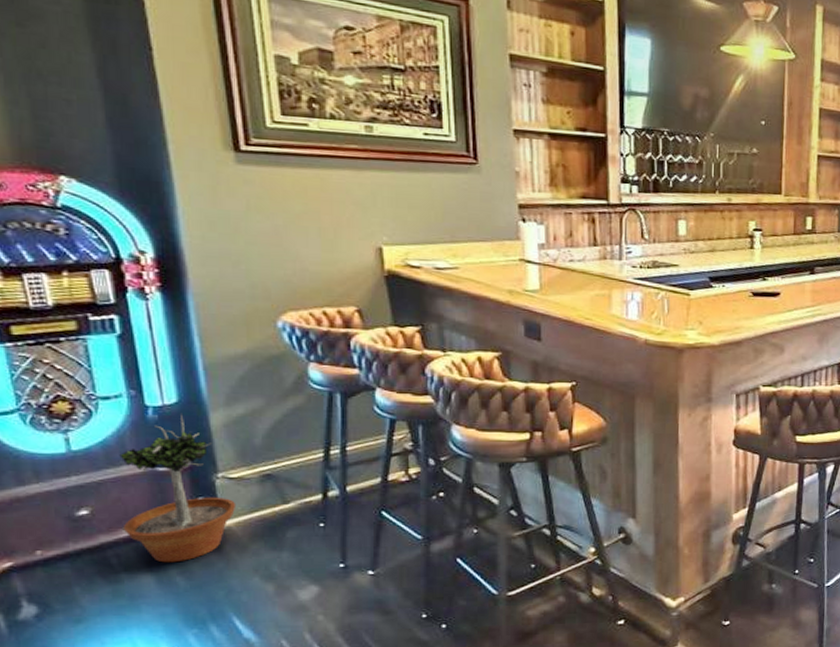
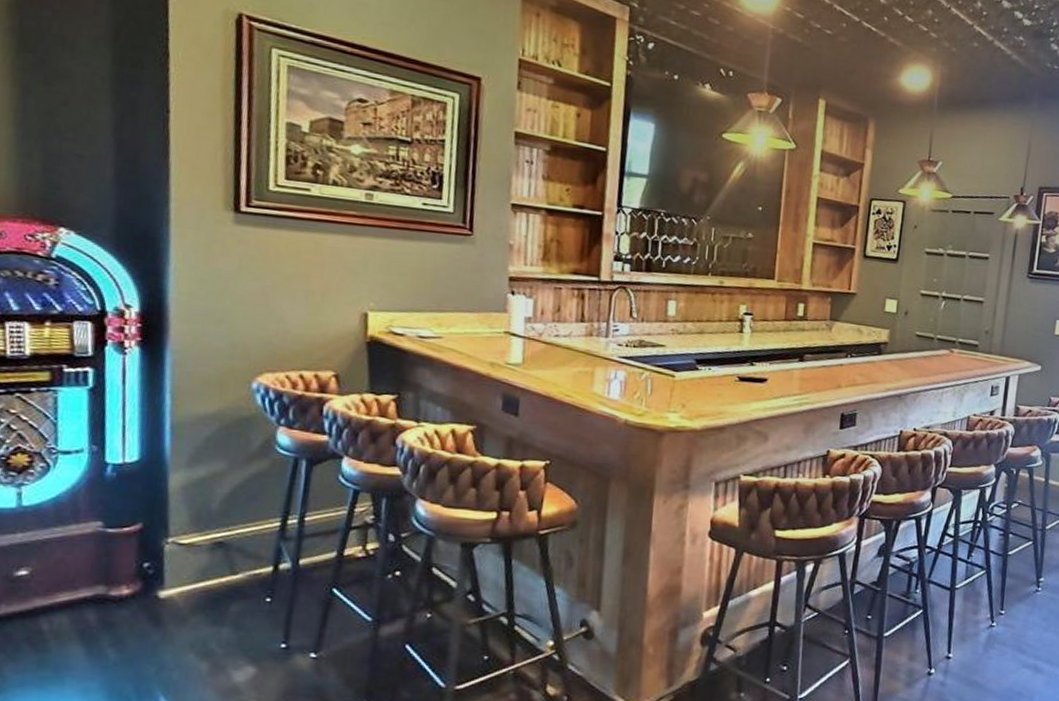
potted tree: present [119,414,237,563] -> none [61,473,183,633]

